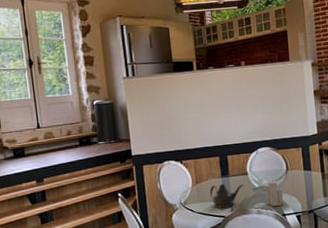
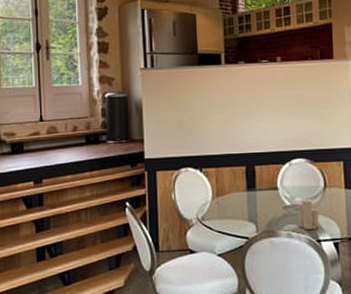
teapot: present [209,184,244,209] -> none [231,199,273,228]

